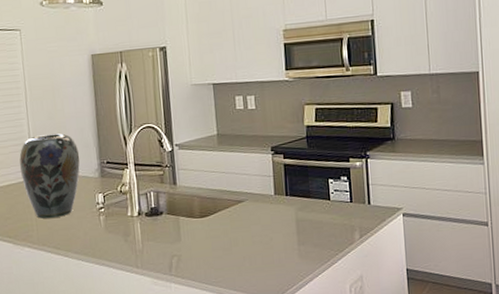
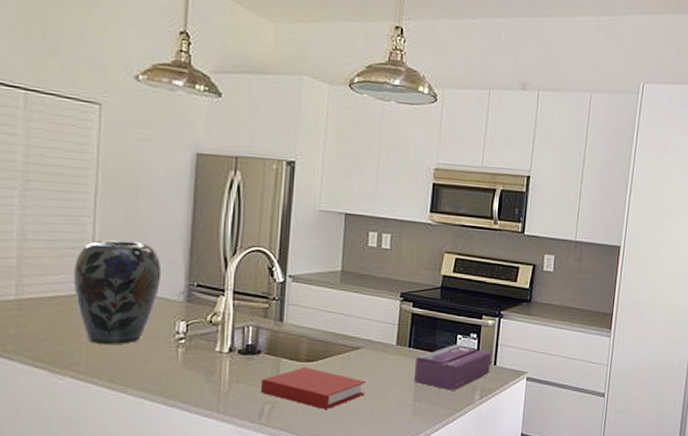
book: none [166,222,254,259] -> present [260,367,367,410]
tissue box: none [294,188,365,233] -> present [413,343,491,392]

